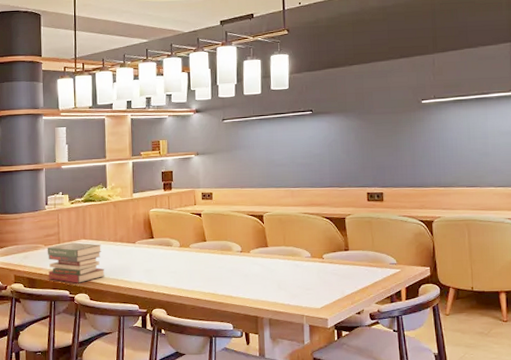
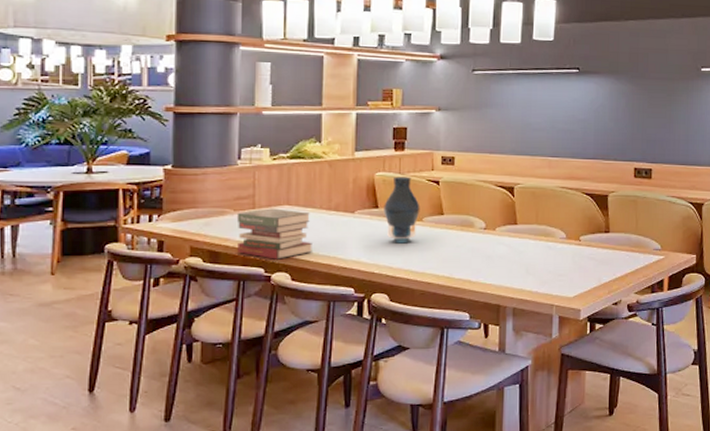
vase: none [158,211,187,267] -> present [384,176,420,244]

